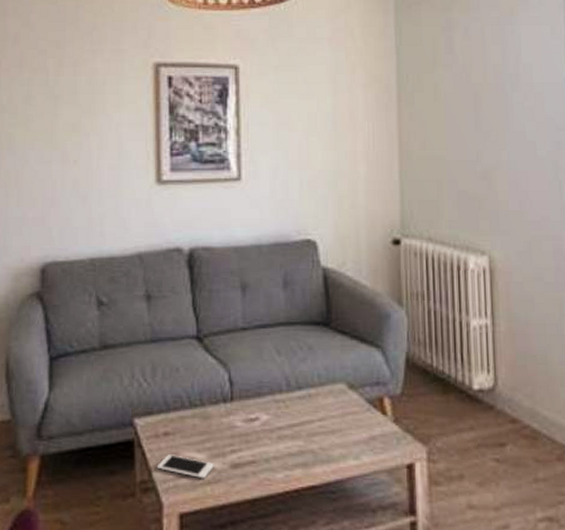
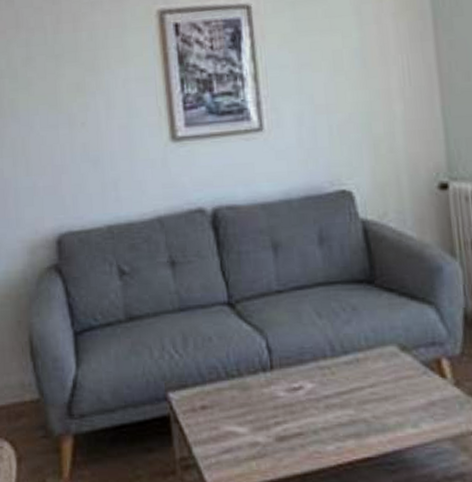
cell phone: present [156,454,214,479] -> none [196,429,258,454]

